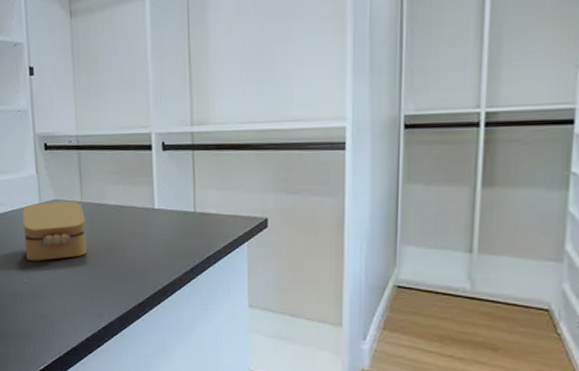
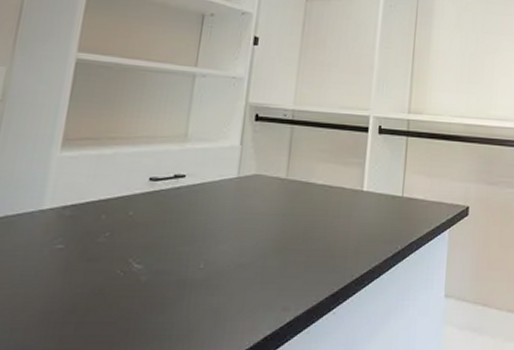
jewelry box: present [22,200,87,261] -> none [207,176,288,244]

